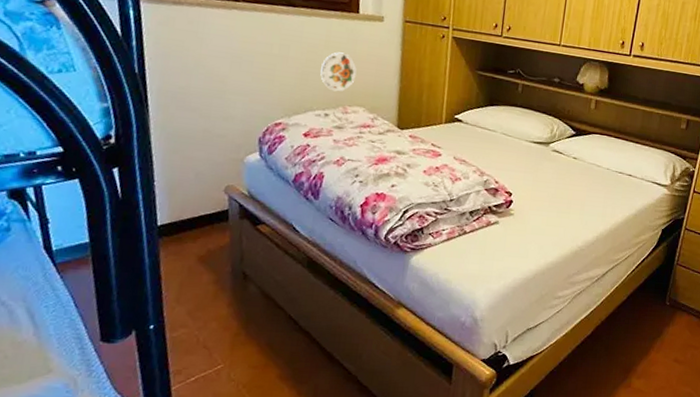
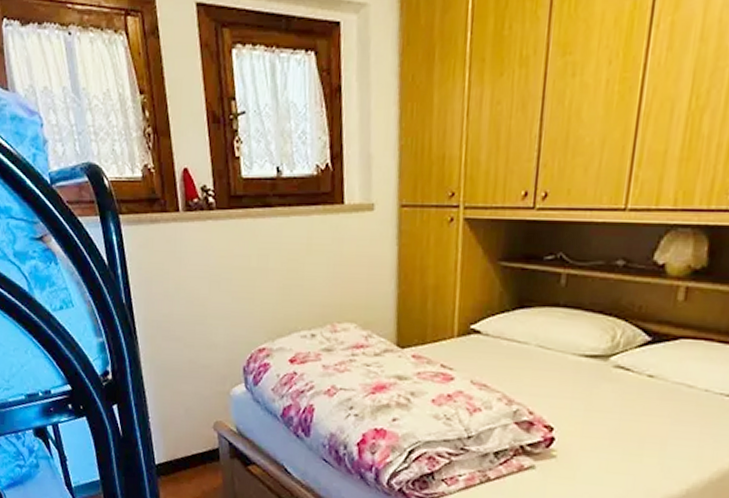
decorative plate: present [320,52,357,92] -> none [303,256,345,307]

